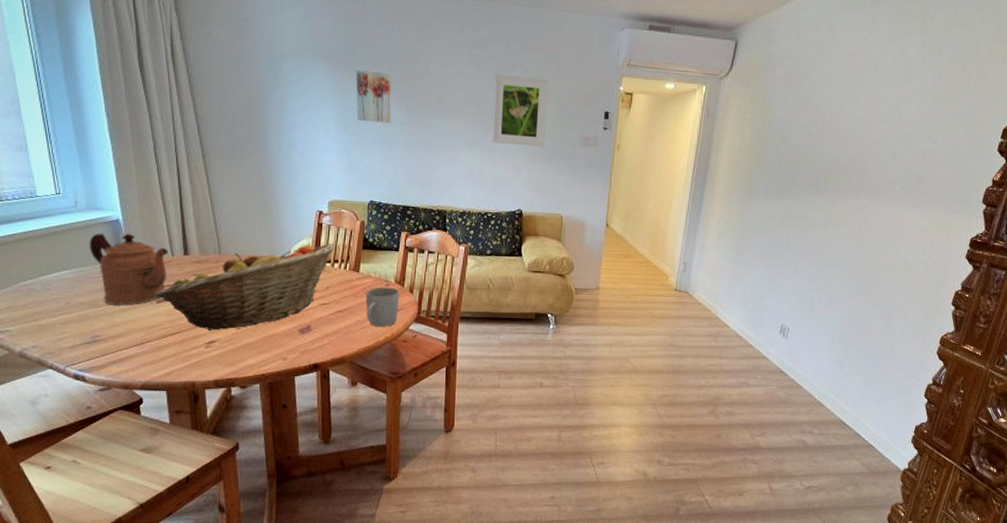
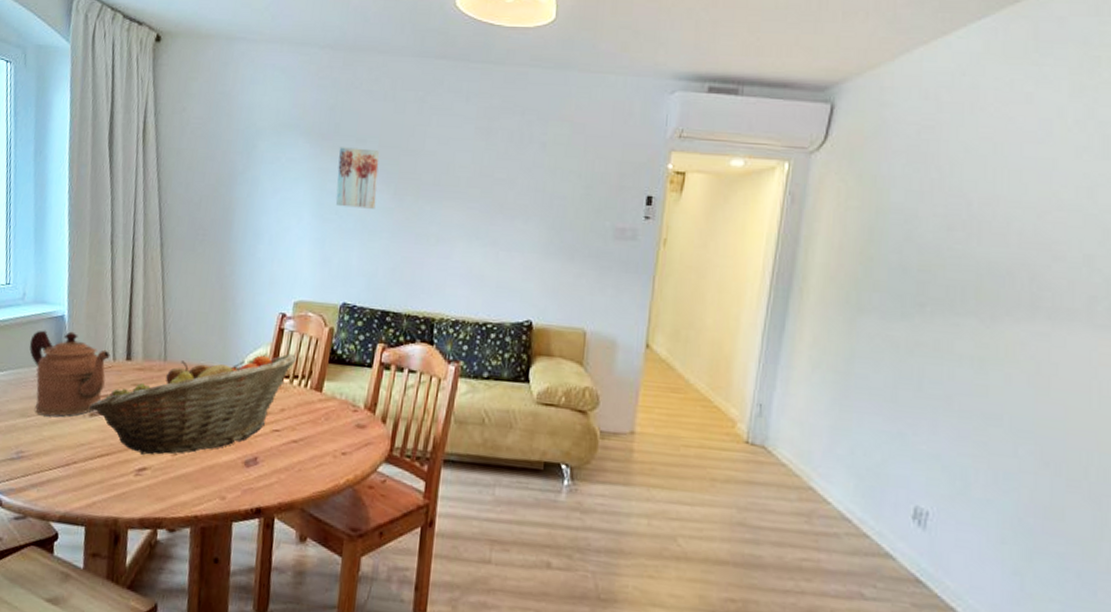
mug: present [365,287,399,327] -> none [325,412,369,466]
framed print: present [492,74,549,147] -> none [497,150,574,241]

